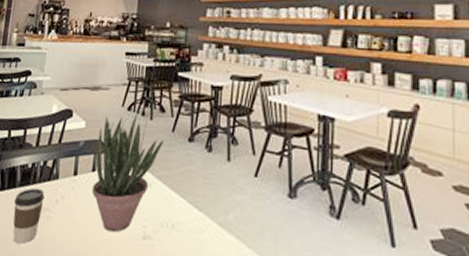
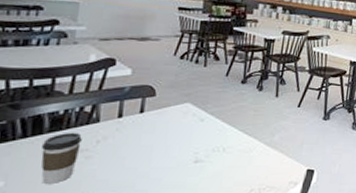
potted plant: present [91,115,163,233] -> none [139,62,217,161]

